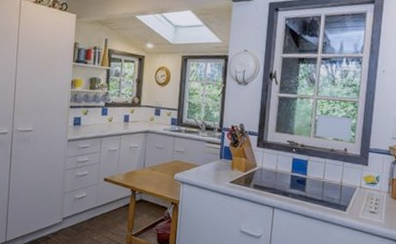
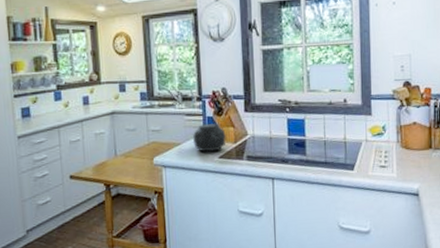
teapot: none [209,151,239,177] -> present [192,123,227,152]

